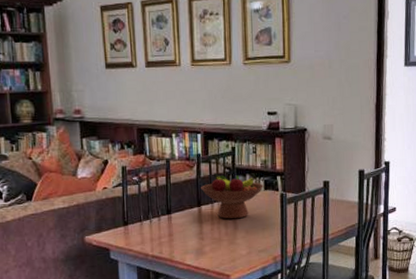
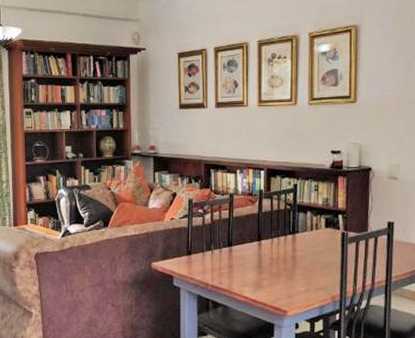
fruit bowl: present [201,173,264,219] -> none [262,209,324,255]

